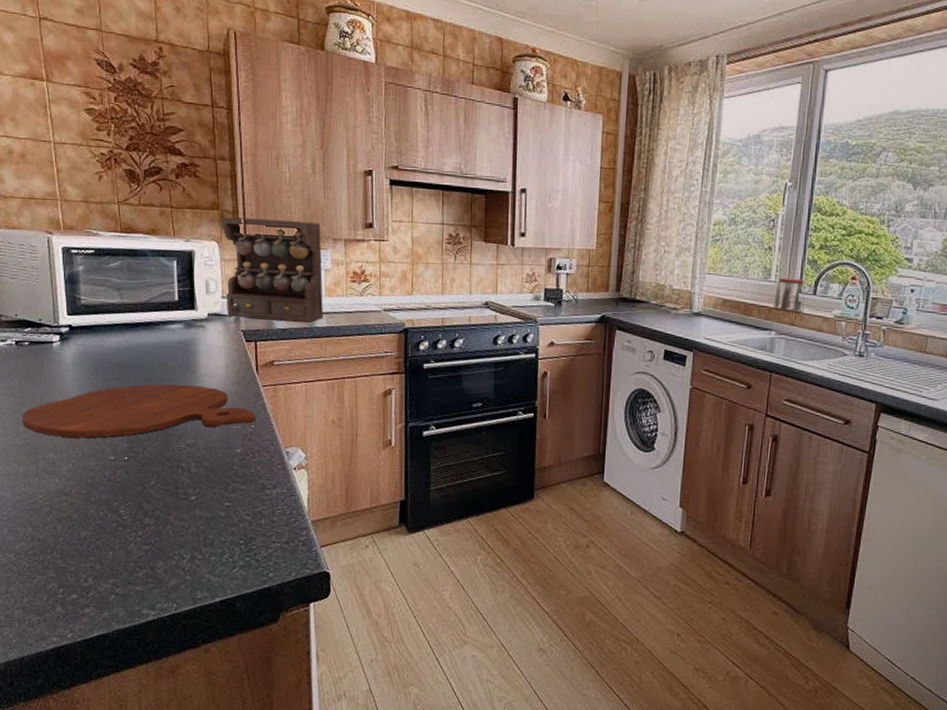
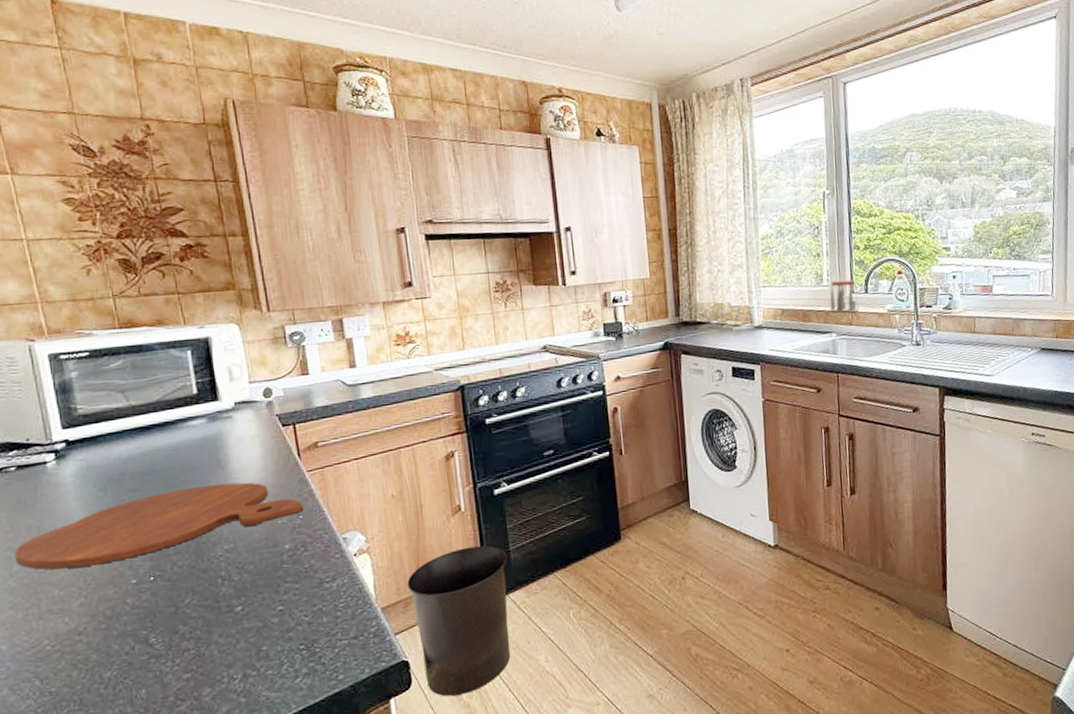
spice rack: present [221,217,323,322] -> none [238,289,368,403]
waste bin: none [336,480,427,612] -> present [407,545,511,697]

